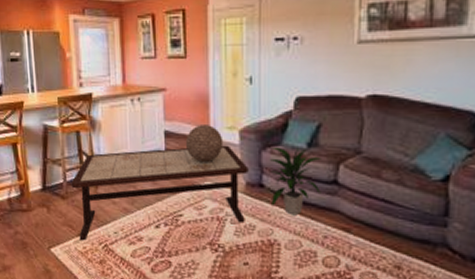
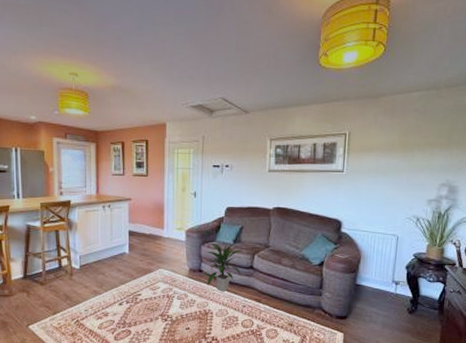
coffee table: present [71,145,249,241] -> none [49,241,192,318]
decorative sphere: present [185,125,224,162] -> none [144,226,174,254]

